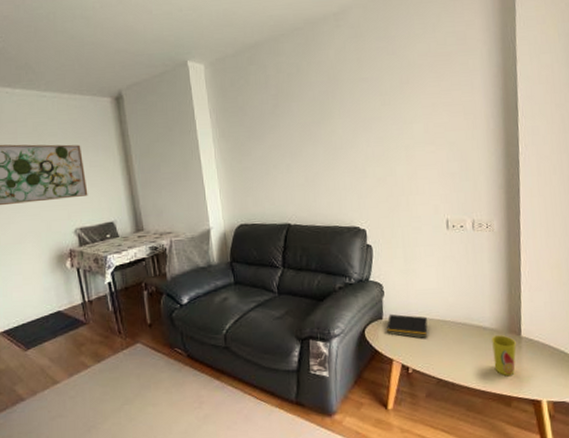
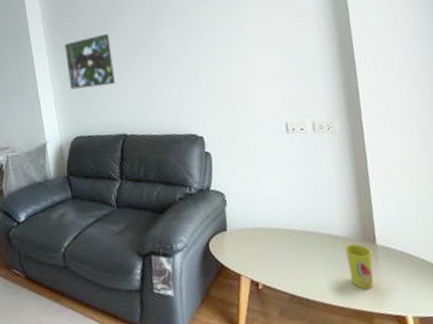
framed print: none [231,121,281,178] -> present [64,33,115,90]
notepad: present [386,314,428,338] -> none [231,224,276,250]

